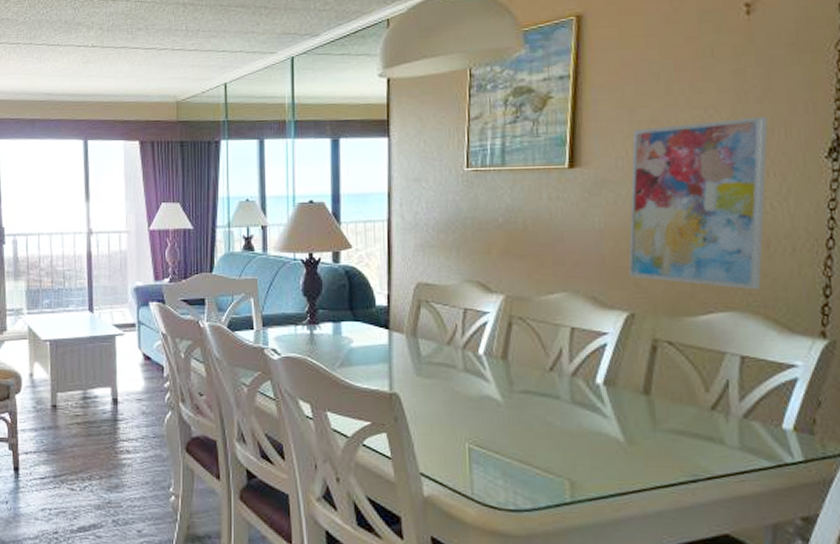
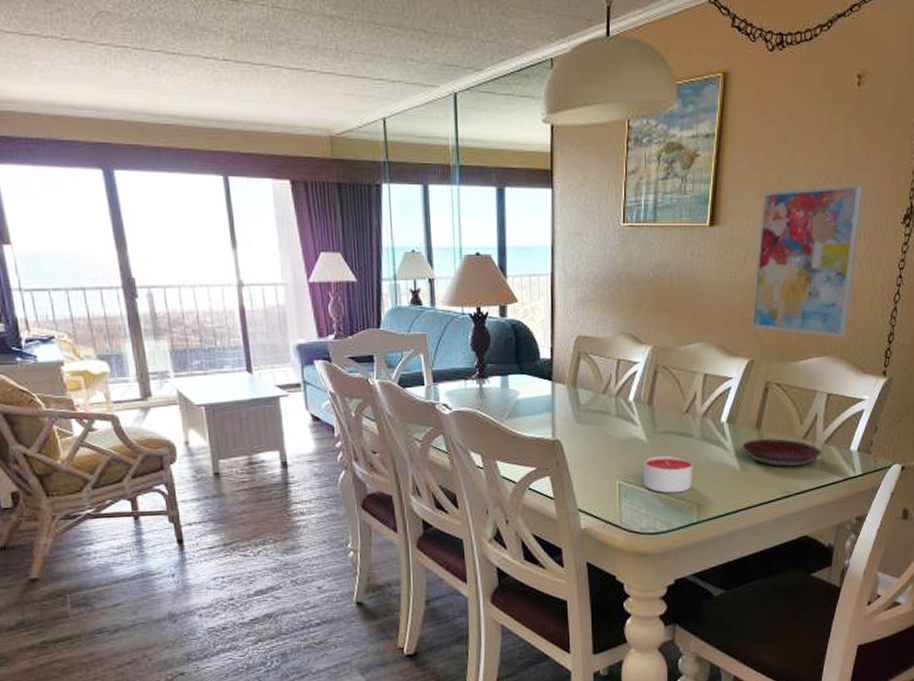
candle: none [498,418,563,465] -> present [643,455,694,494]
plate: none [626,406,741,445] -> present [742,437,823,468]

